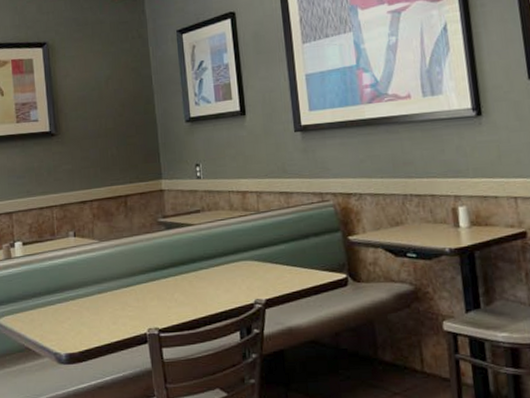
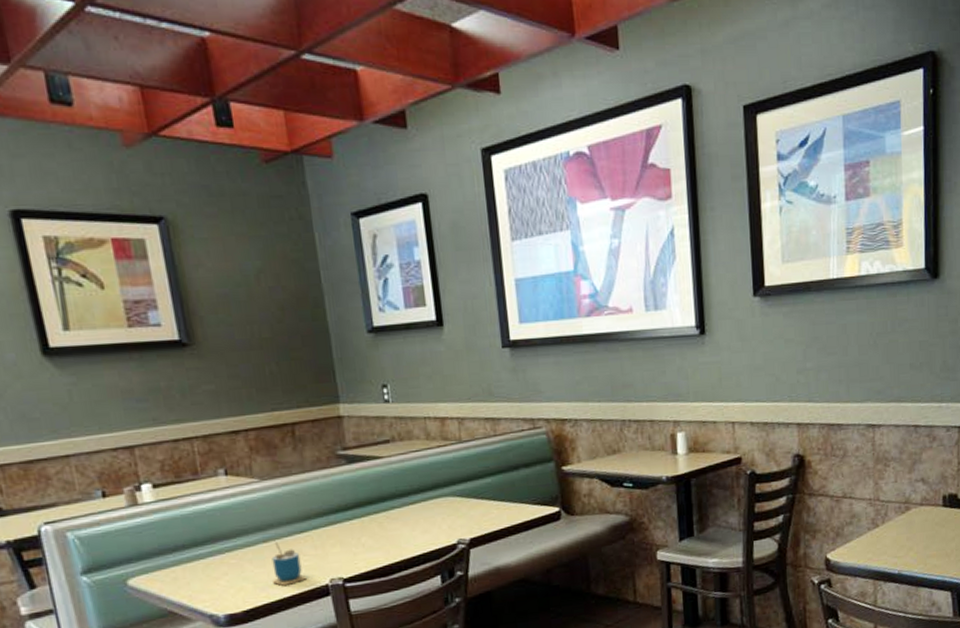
cup: none [104,293,129,332] -> present [272,541,306,586]

